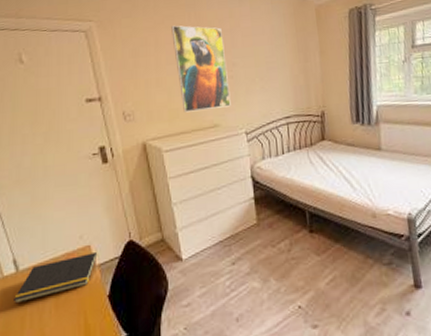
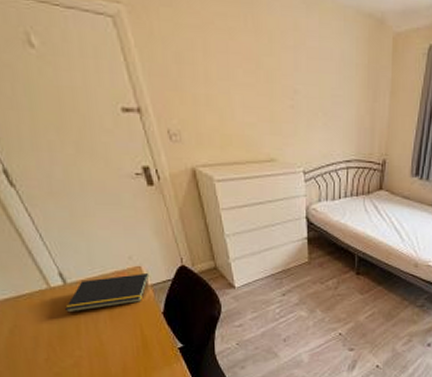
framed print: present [171,25,231,113] -> none [223,28,290,141]

